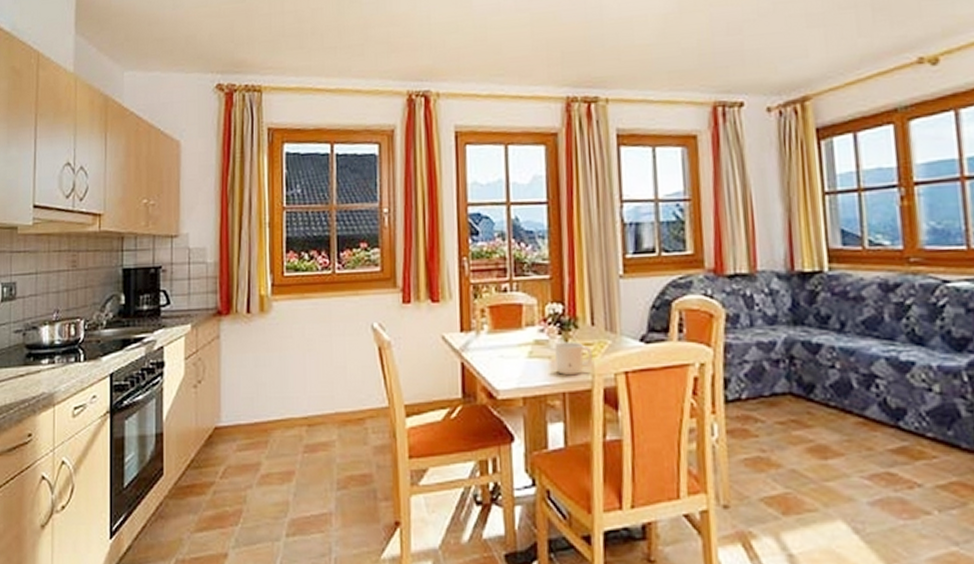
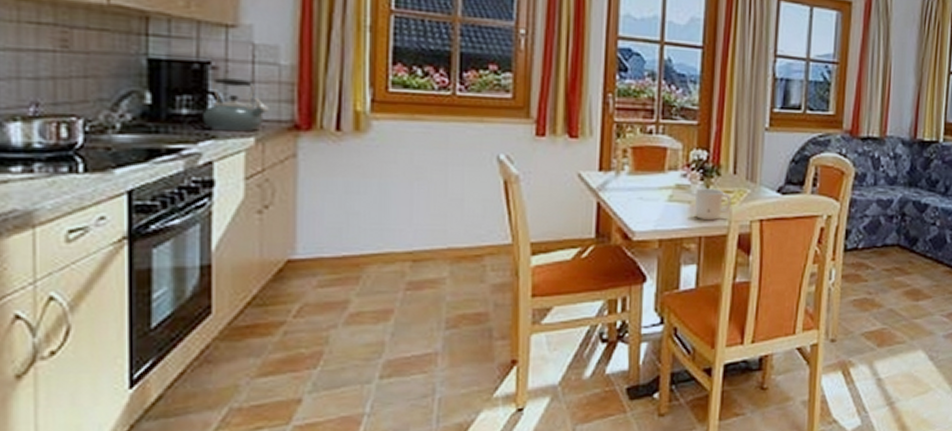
kettle: none [156,278,200,321] -> present [201,78,269,132]

